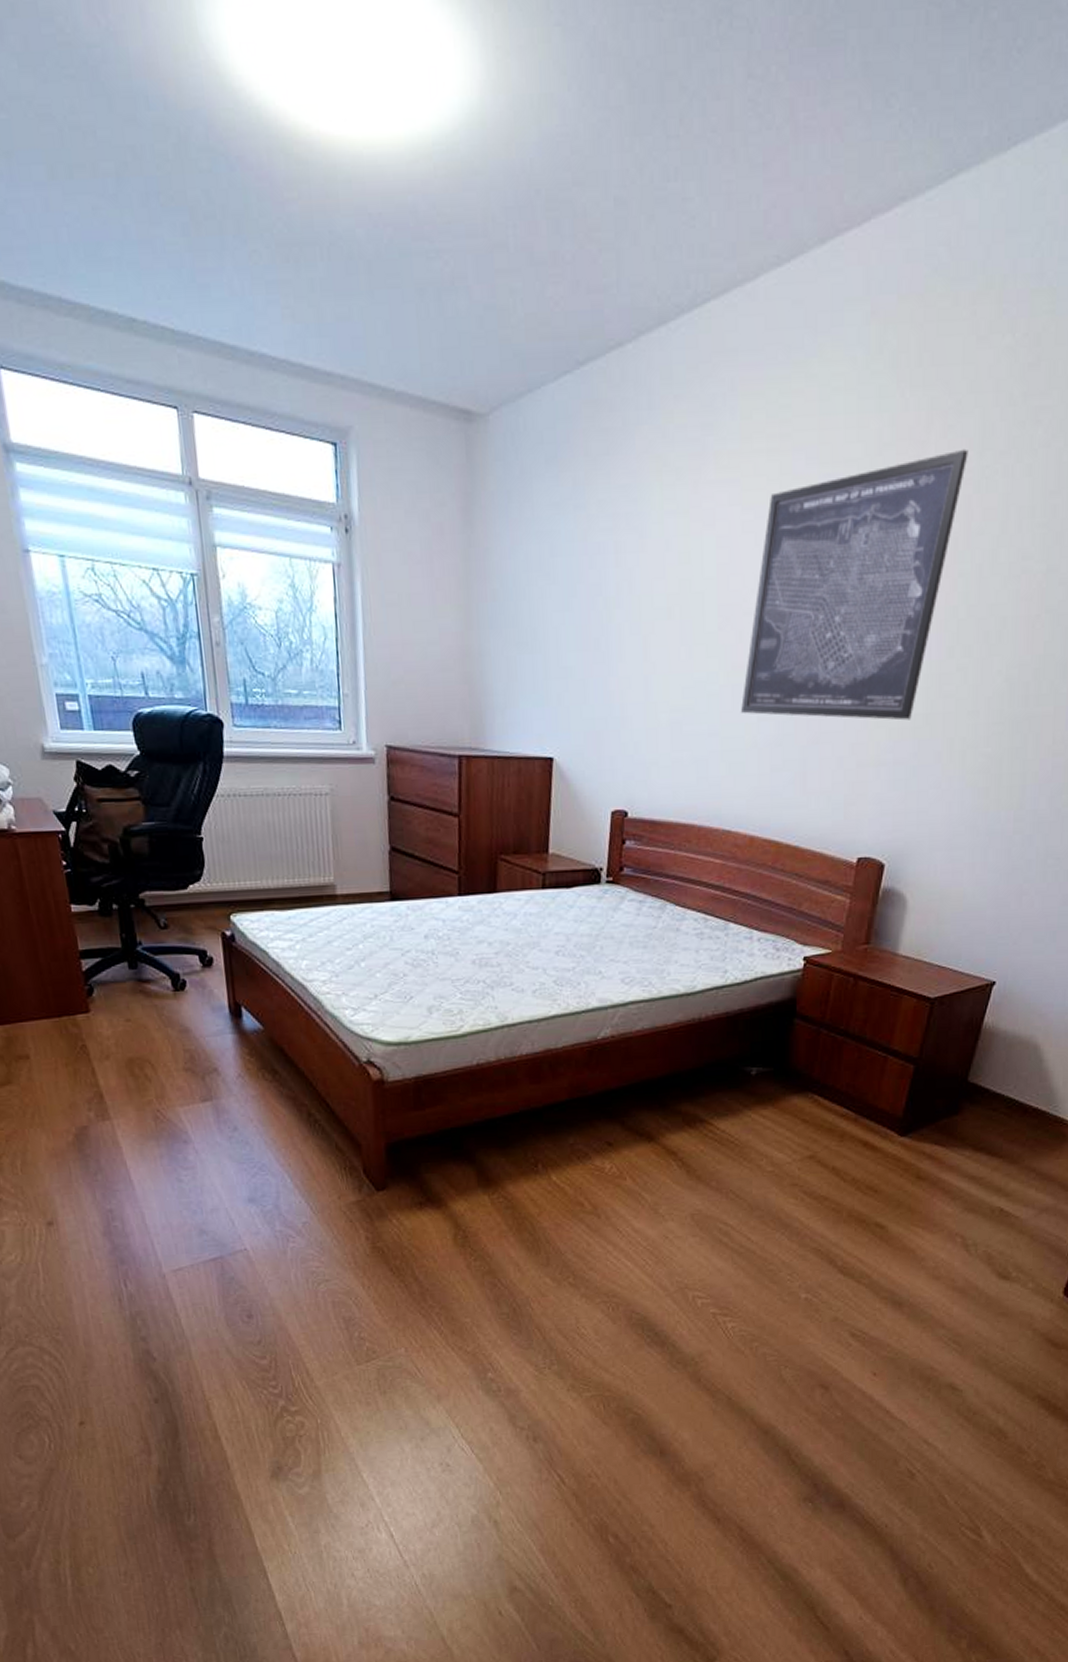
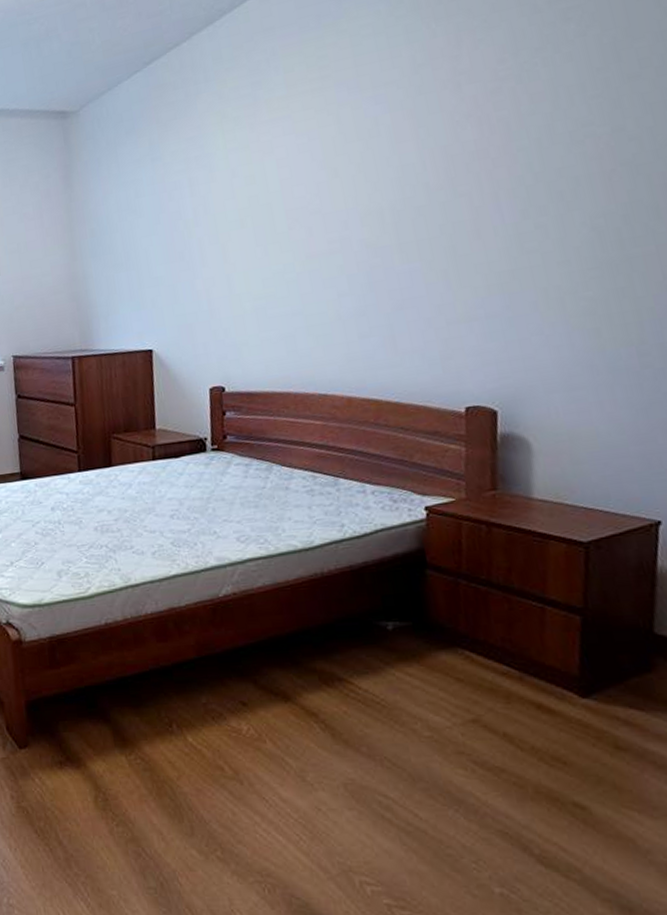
wall art: present [741,449,968,721] -> none [319,53,504,294]

